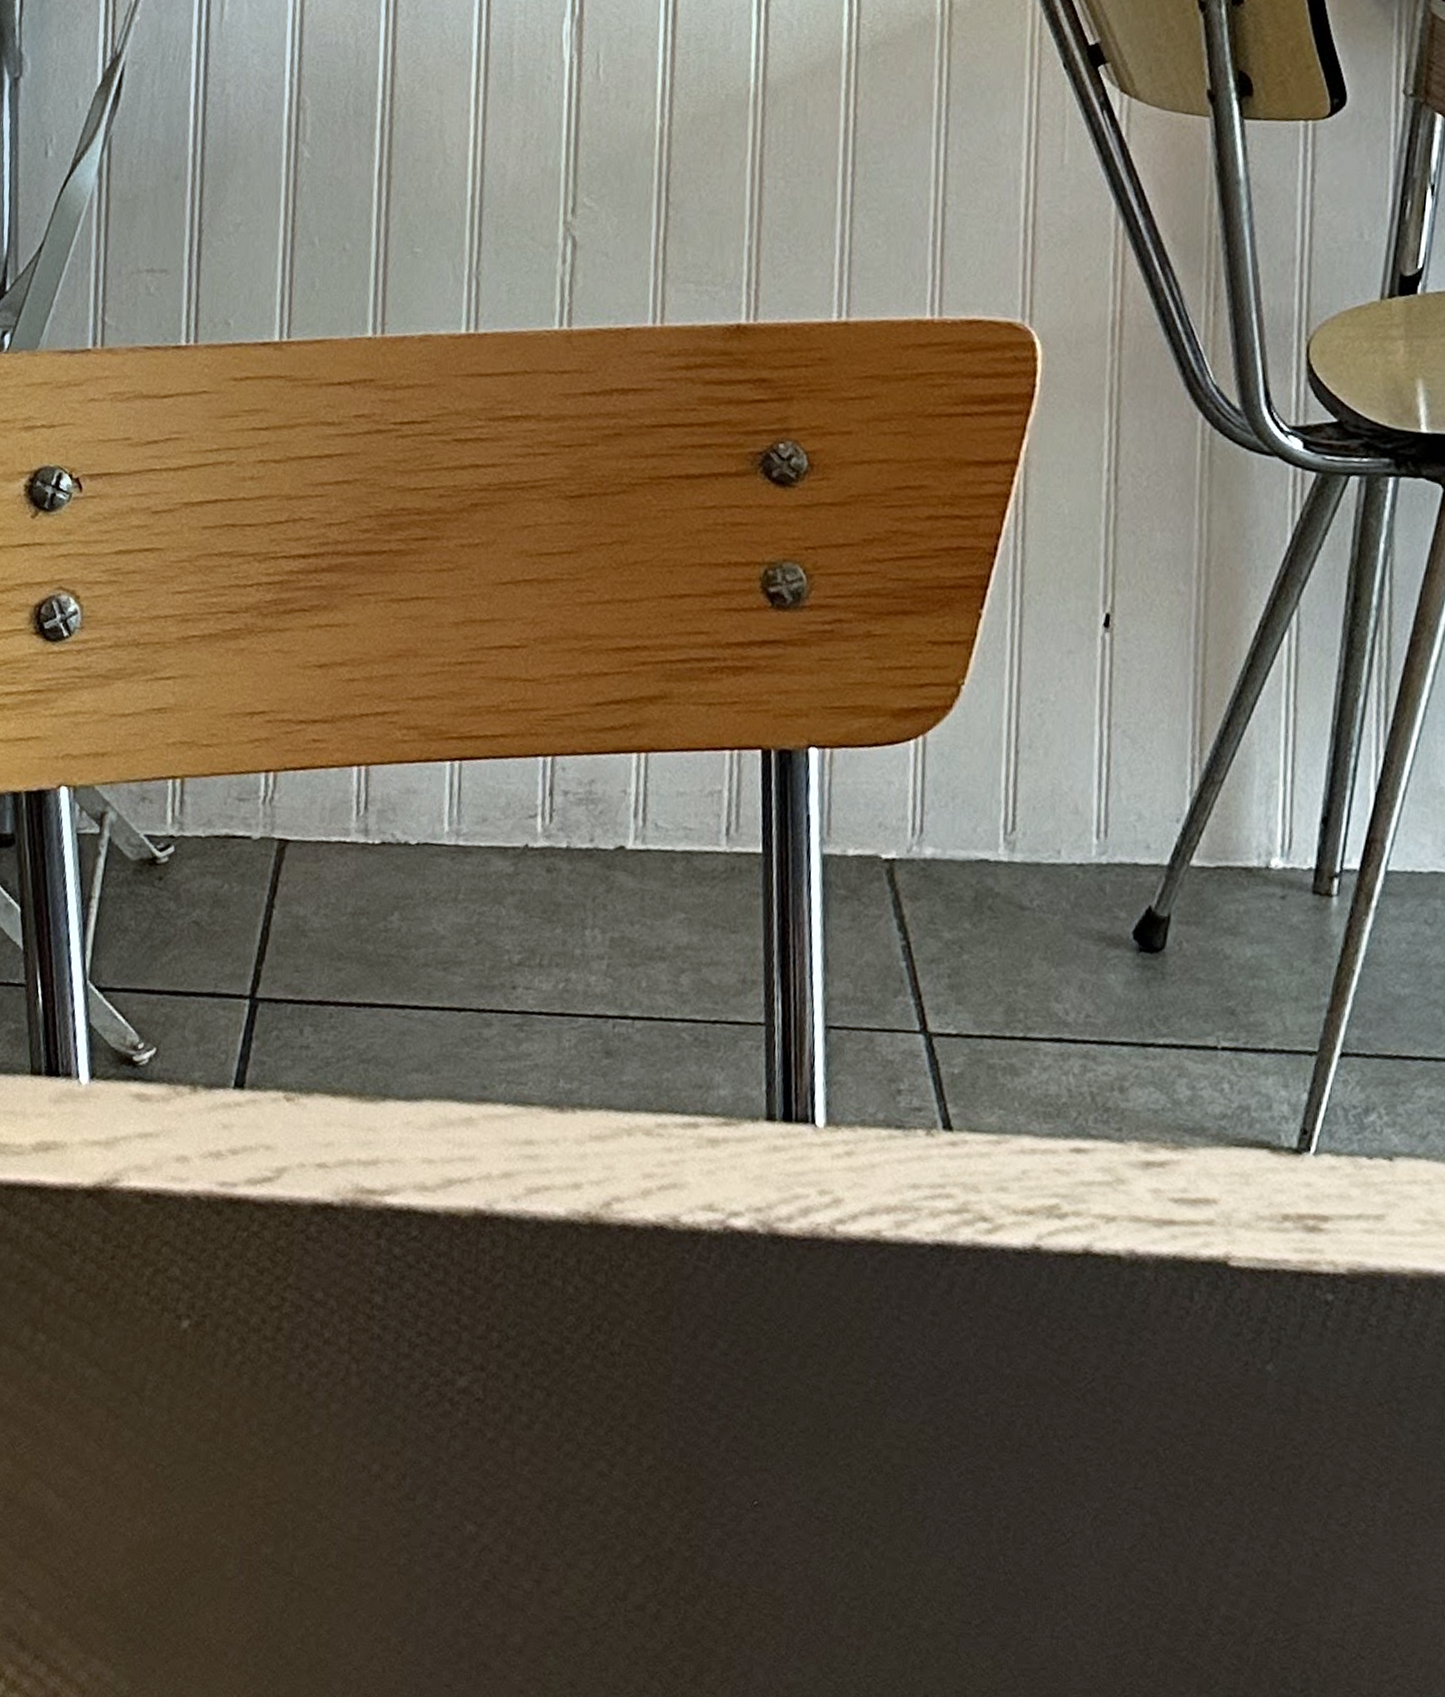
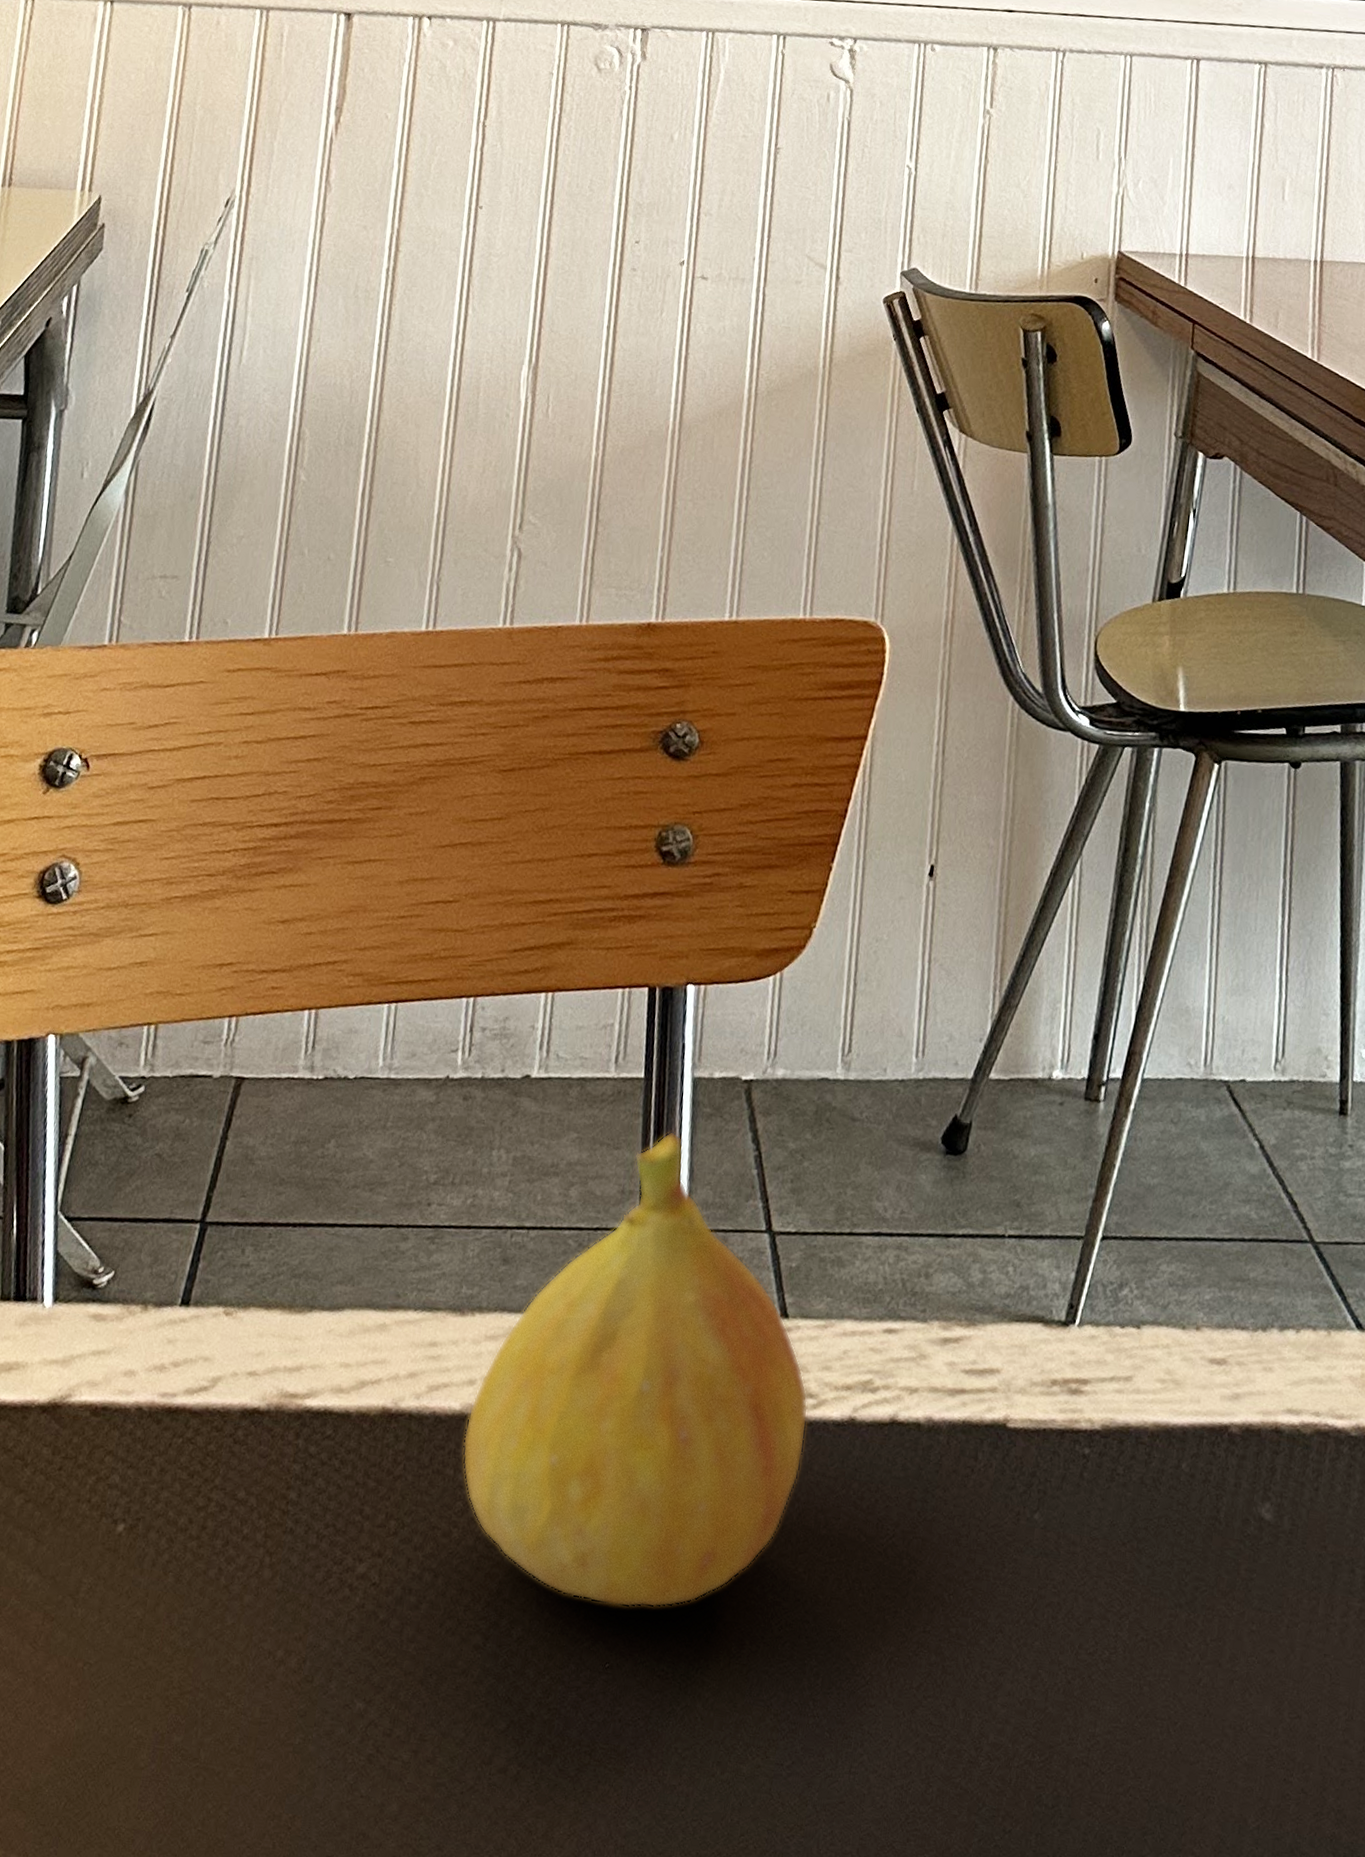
fruit: none [571,914,983,1444] -> present [462,1131,809,1608]

